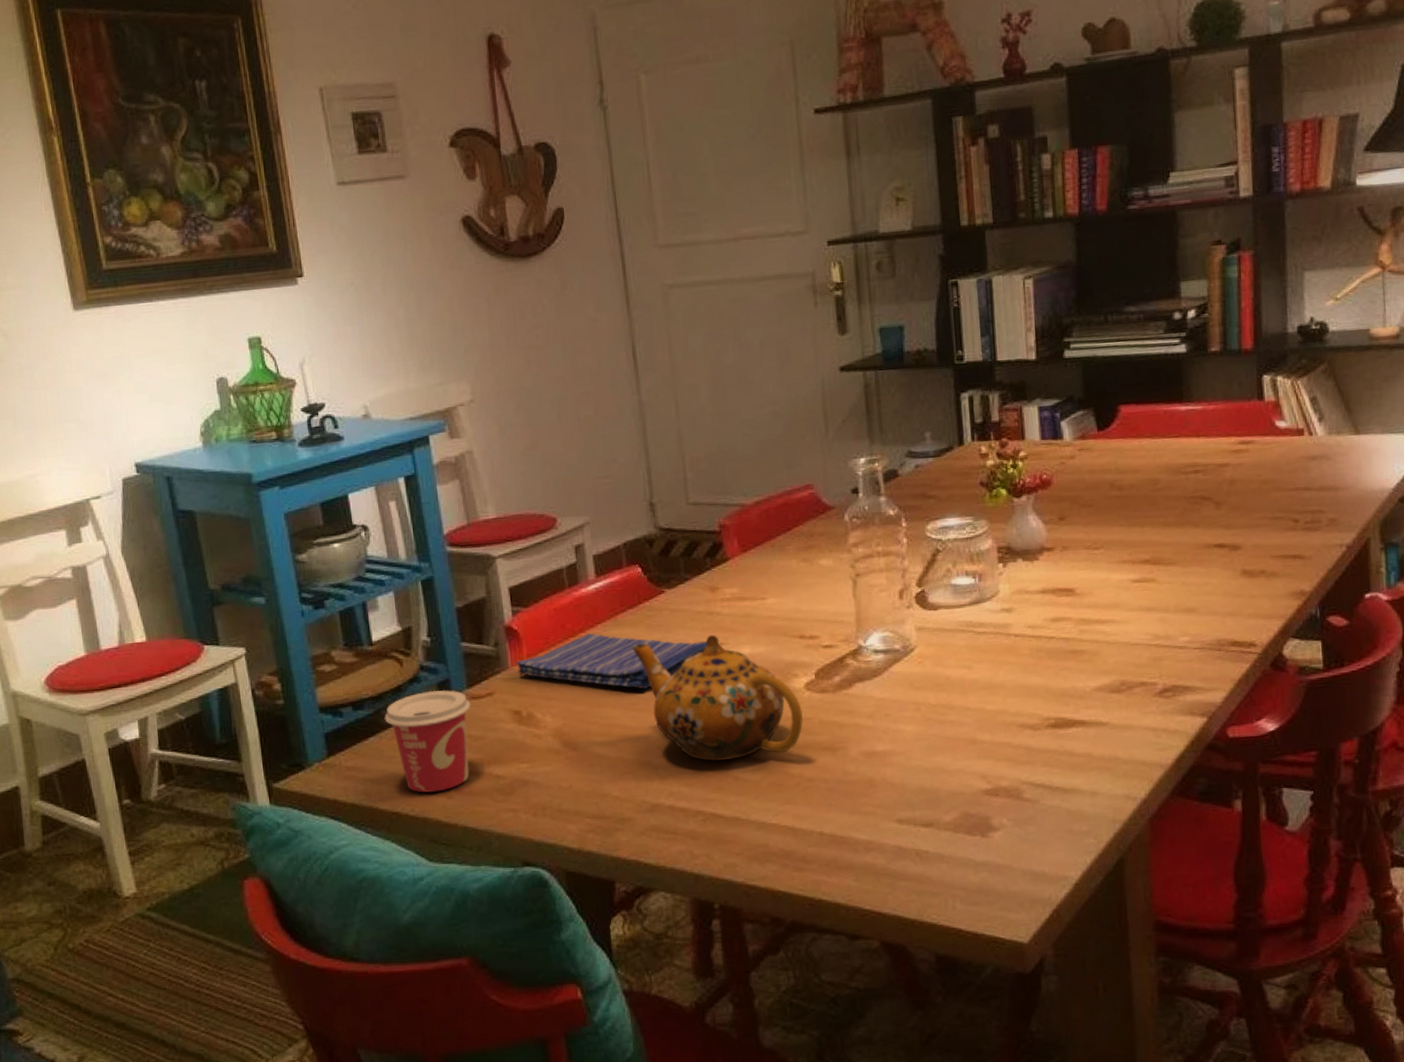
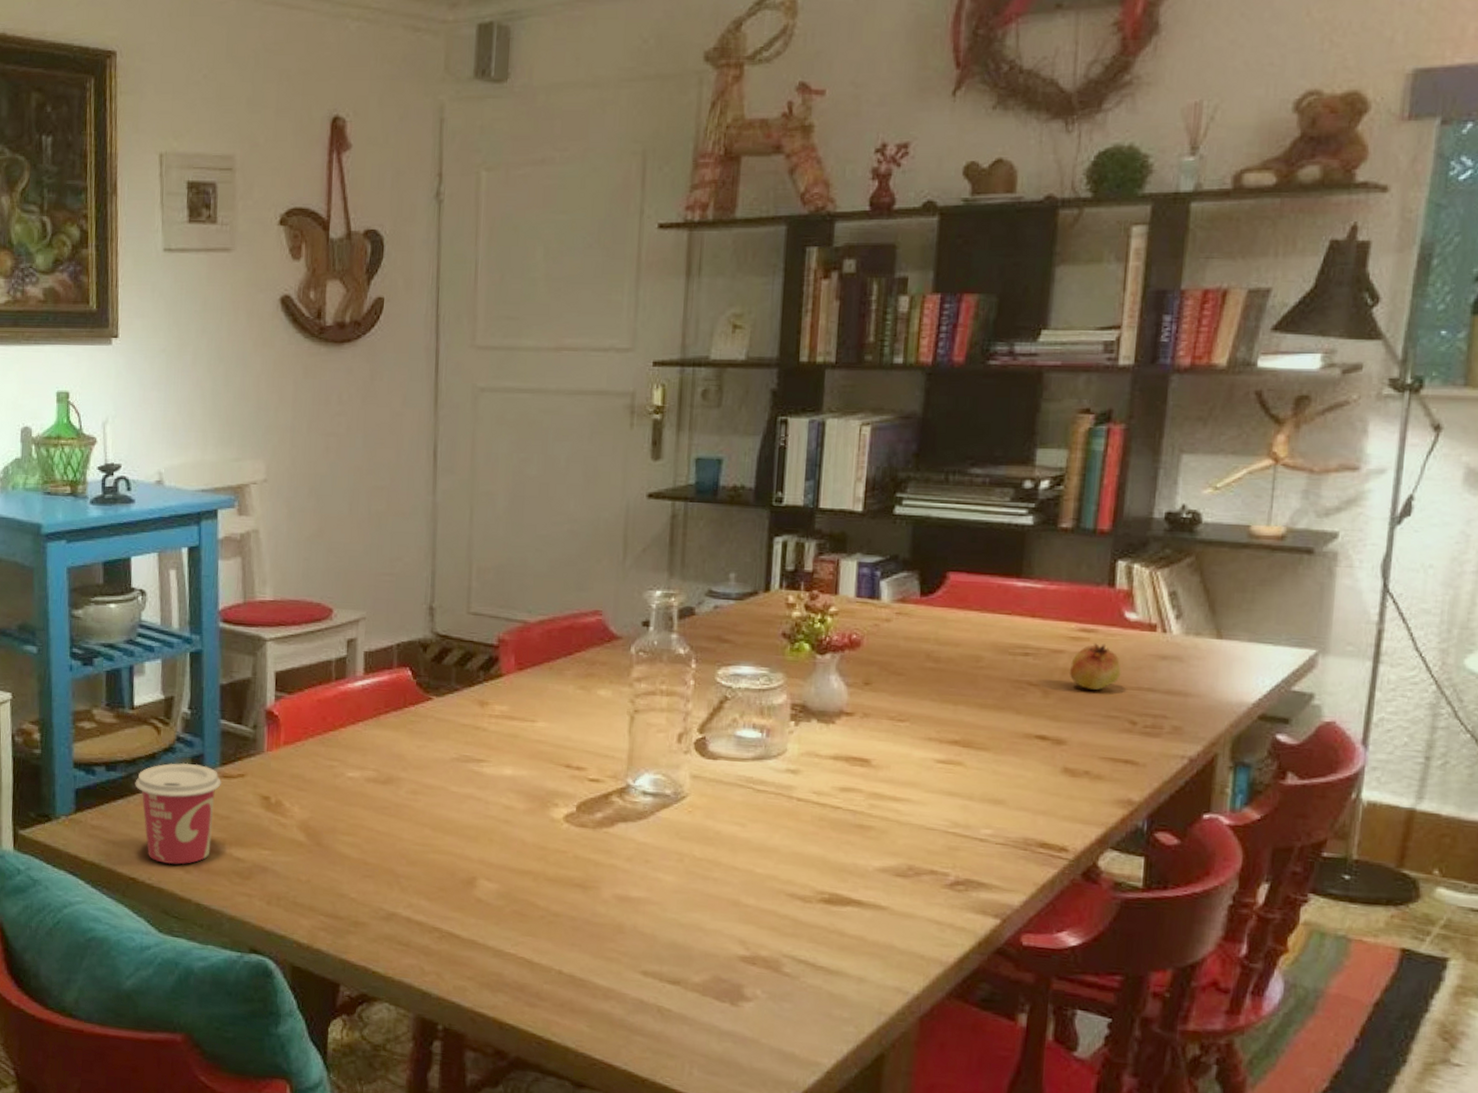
dish towel: present [516,633,708,689] -> none [272,729,469,794]
teapot: present [633,635,804,762] -> none [391,748,559,882]
fruit: none [1235,452,1279,497] -> present [1069,643,1121,691]

